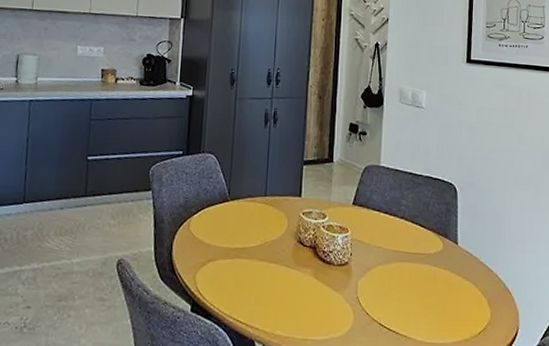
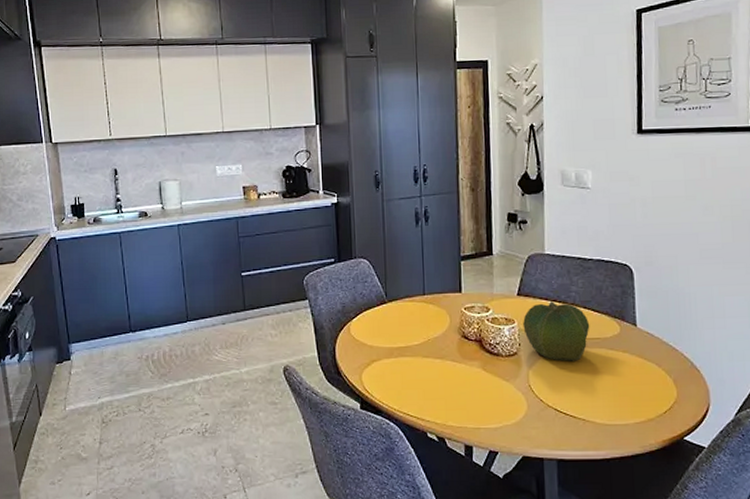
cabbage: none [356,213,417,275] -> present [523,301,590,362]

